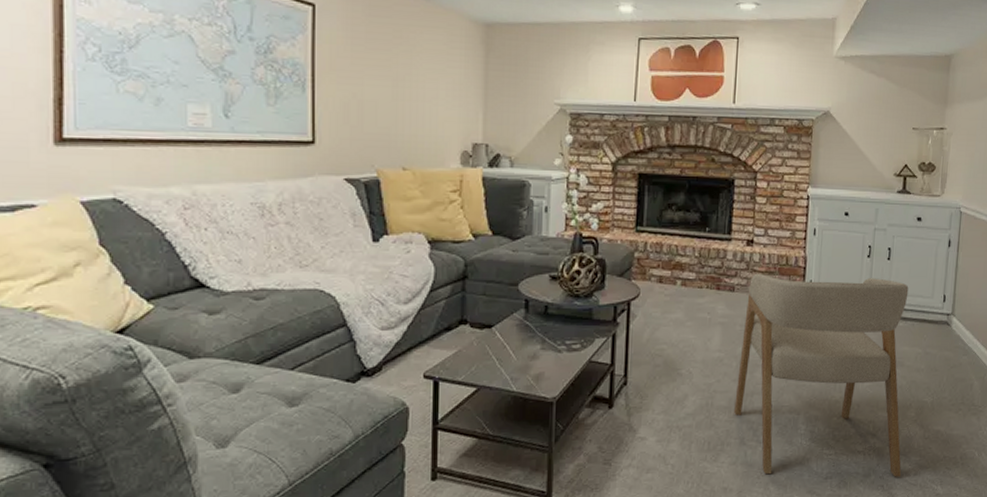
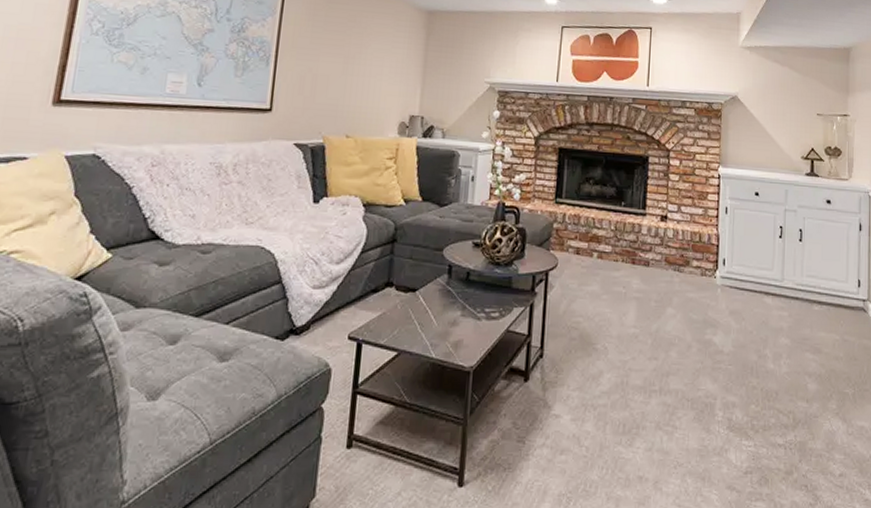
armchair: present [734,273,909,477] -> none [650,249,826,477]

